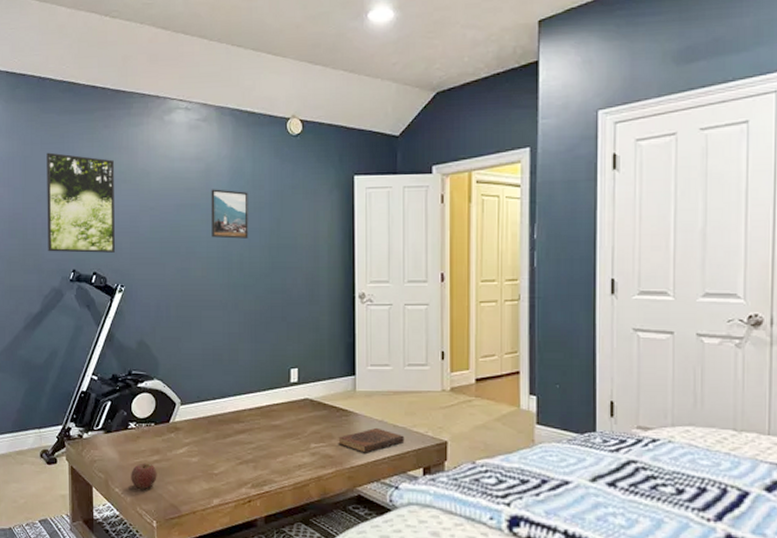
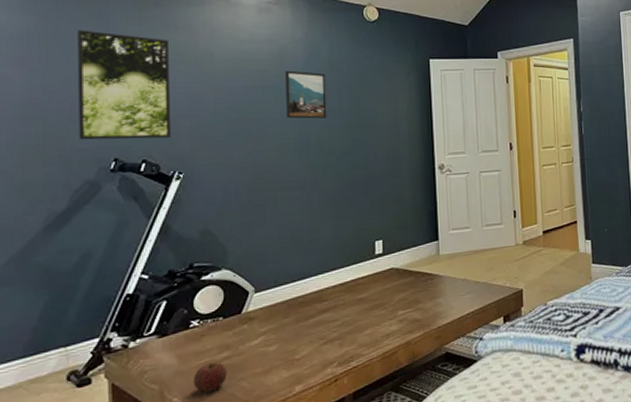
book: present [338,427,405,453] -> none [425,286,486,312]

